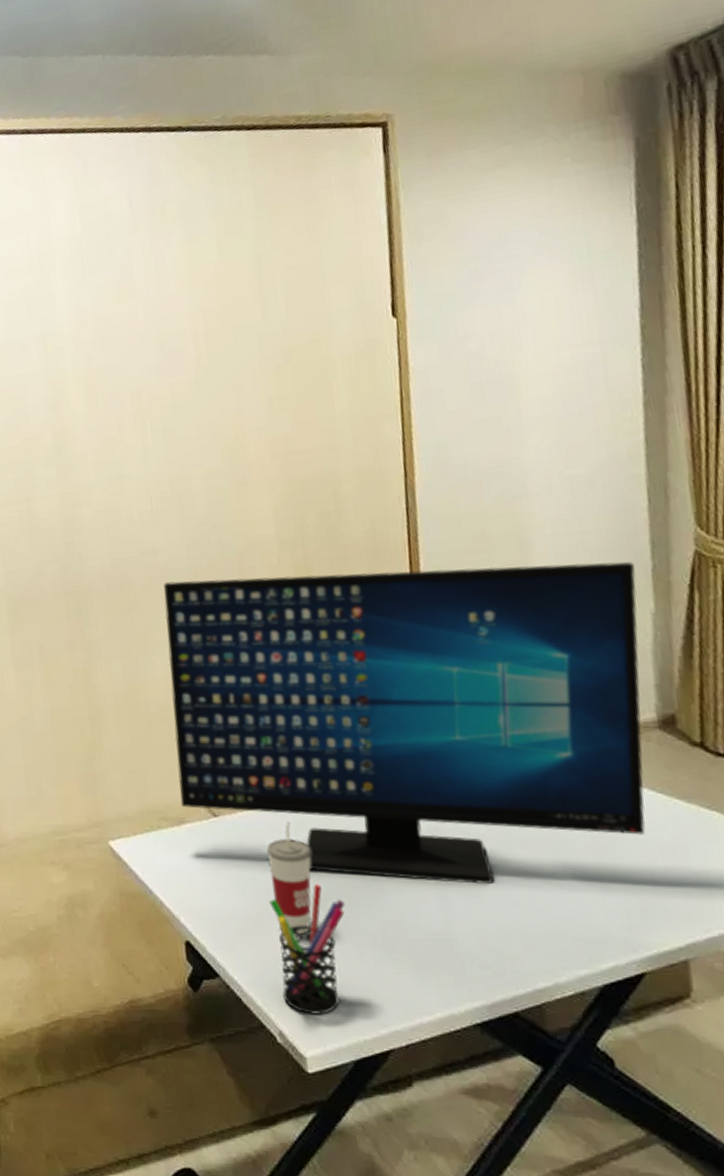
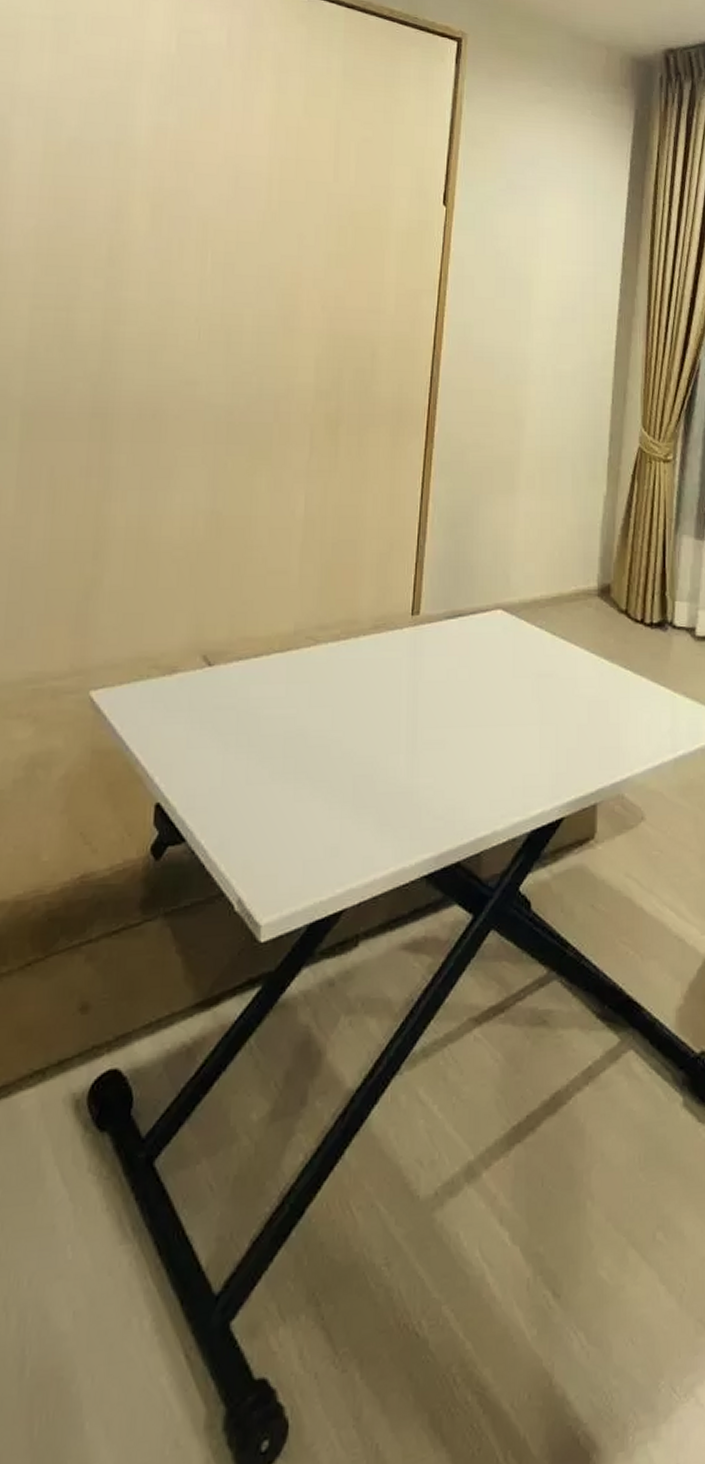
computer monitor: present [164,561,646,884] -> none [176,416,596,736]
cup: present [267,821,311,934] -> none [255,672,298,791]
pen holder: present [269,884,345,1015] -> none [248,738,323,878]

